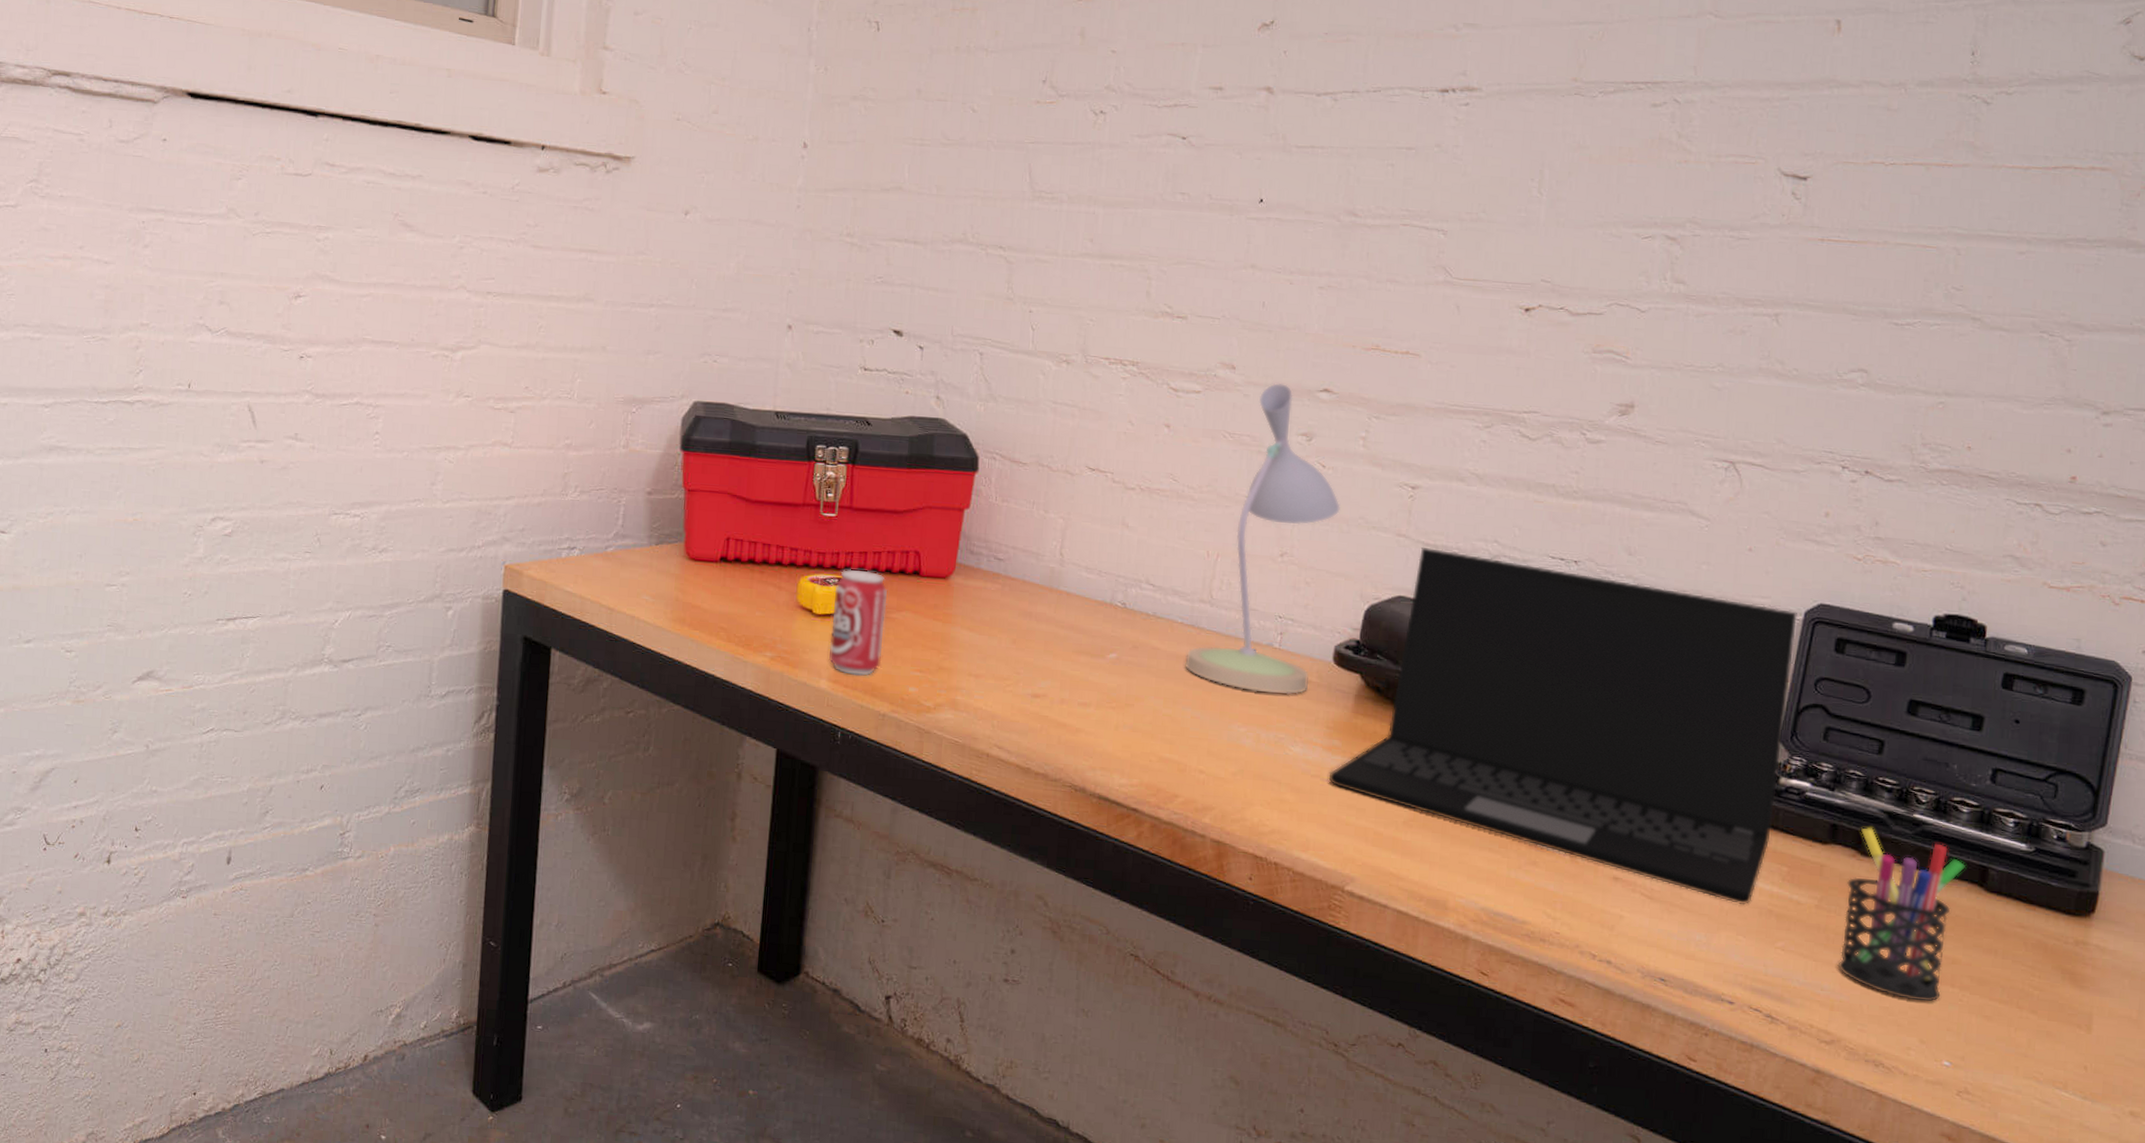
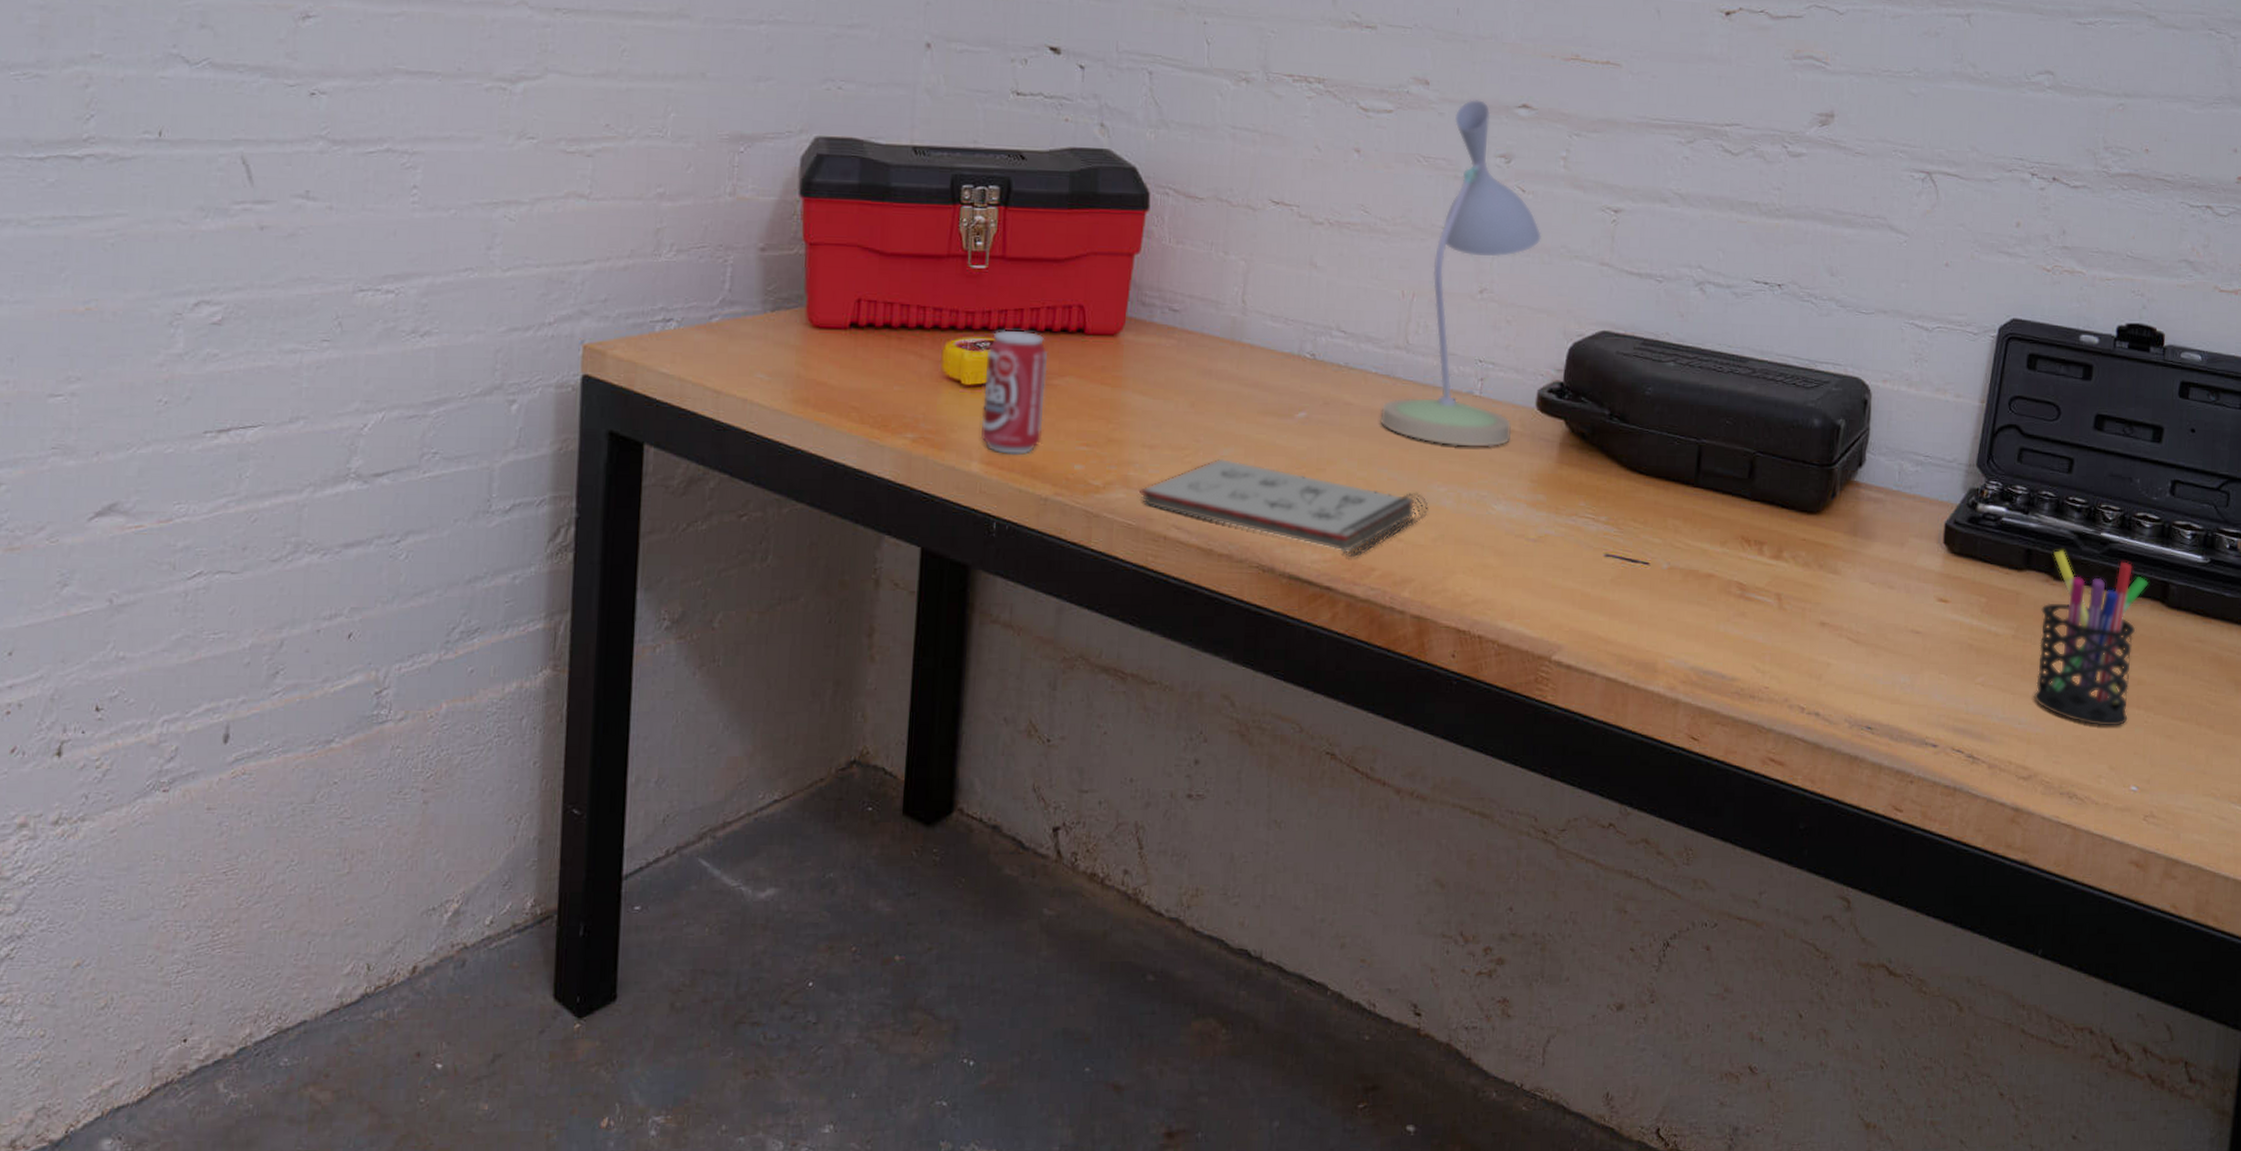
notepad: none [966,689,1229,785] -> present [1139,458,1429,558]
laptop: present [1328,547,1797,905] -> none [1533,276,1992,642]

